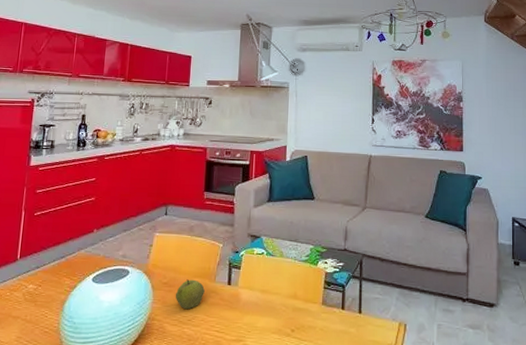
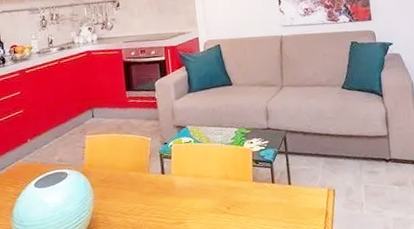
apple: present [175,279,205,310] -> none [114,173,141,202]

